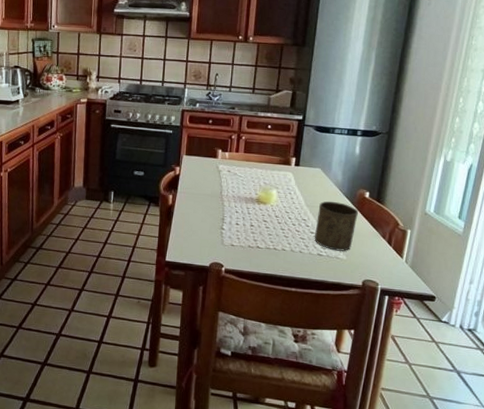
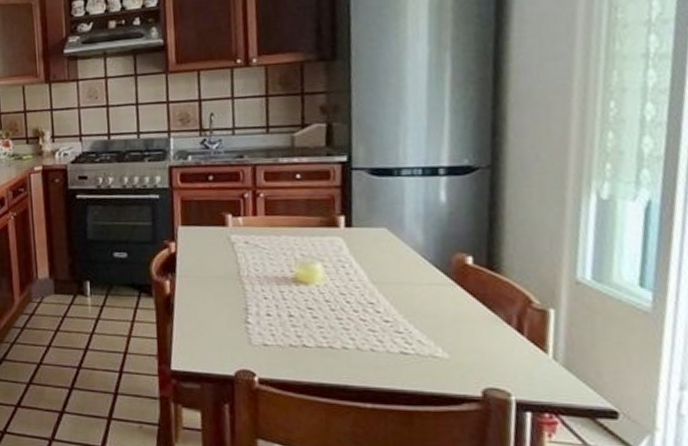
cup: present [314,201,358,251] -> none [390,273,459,346]

